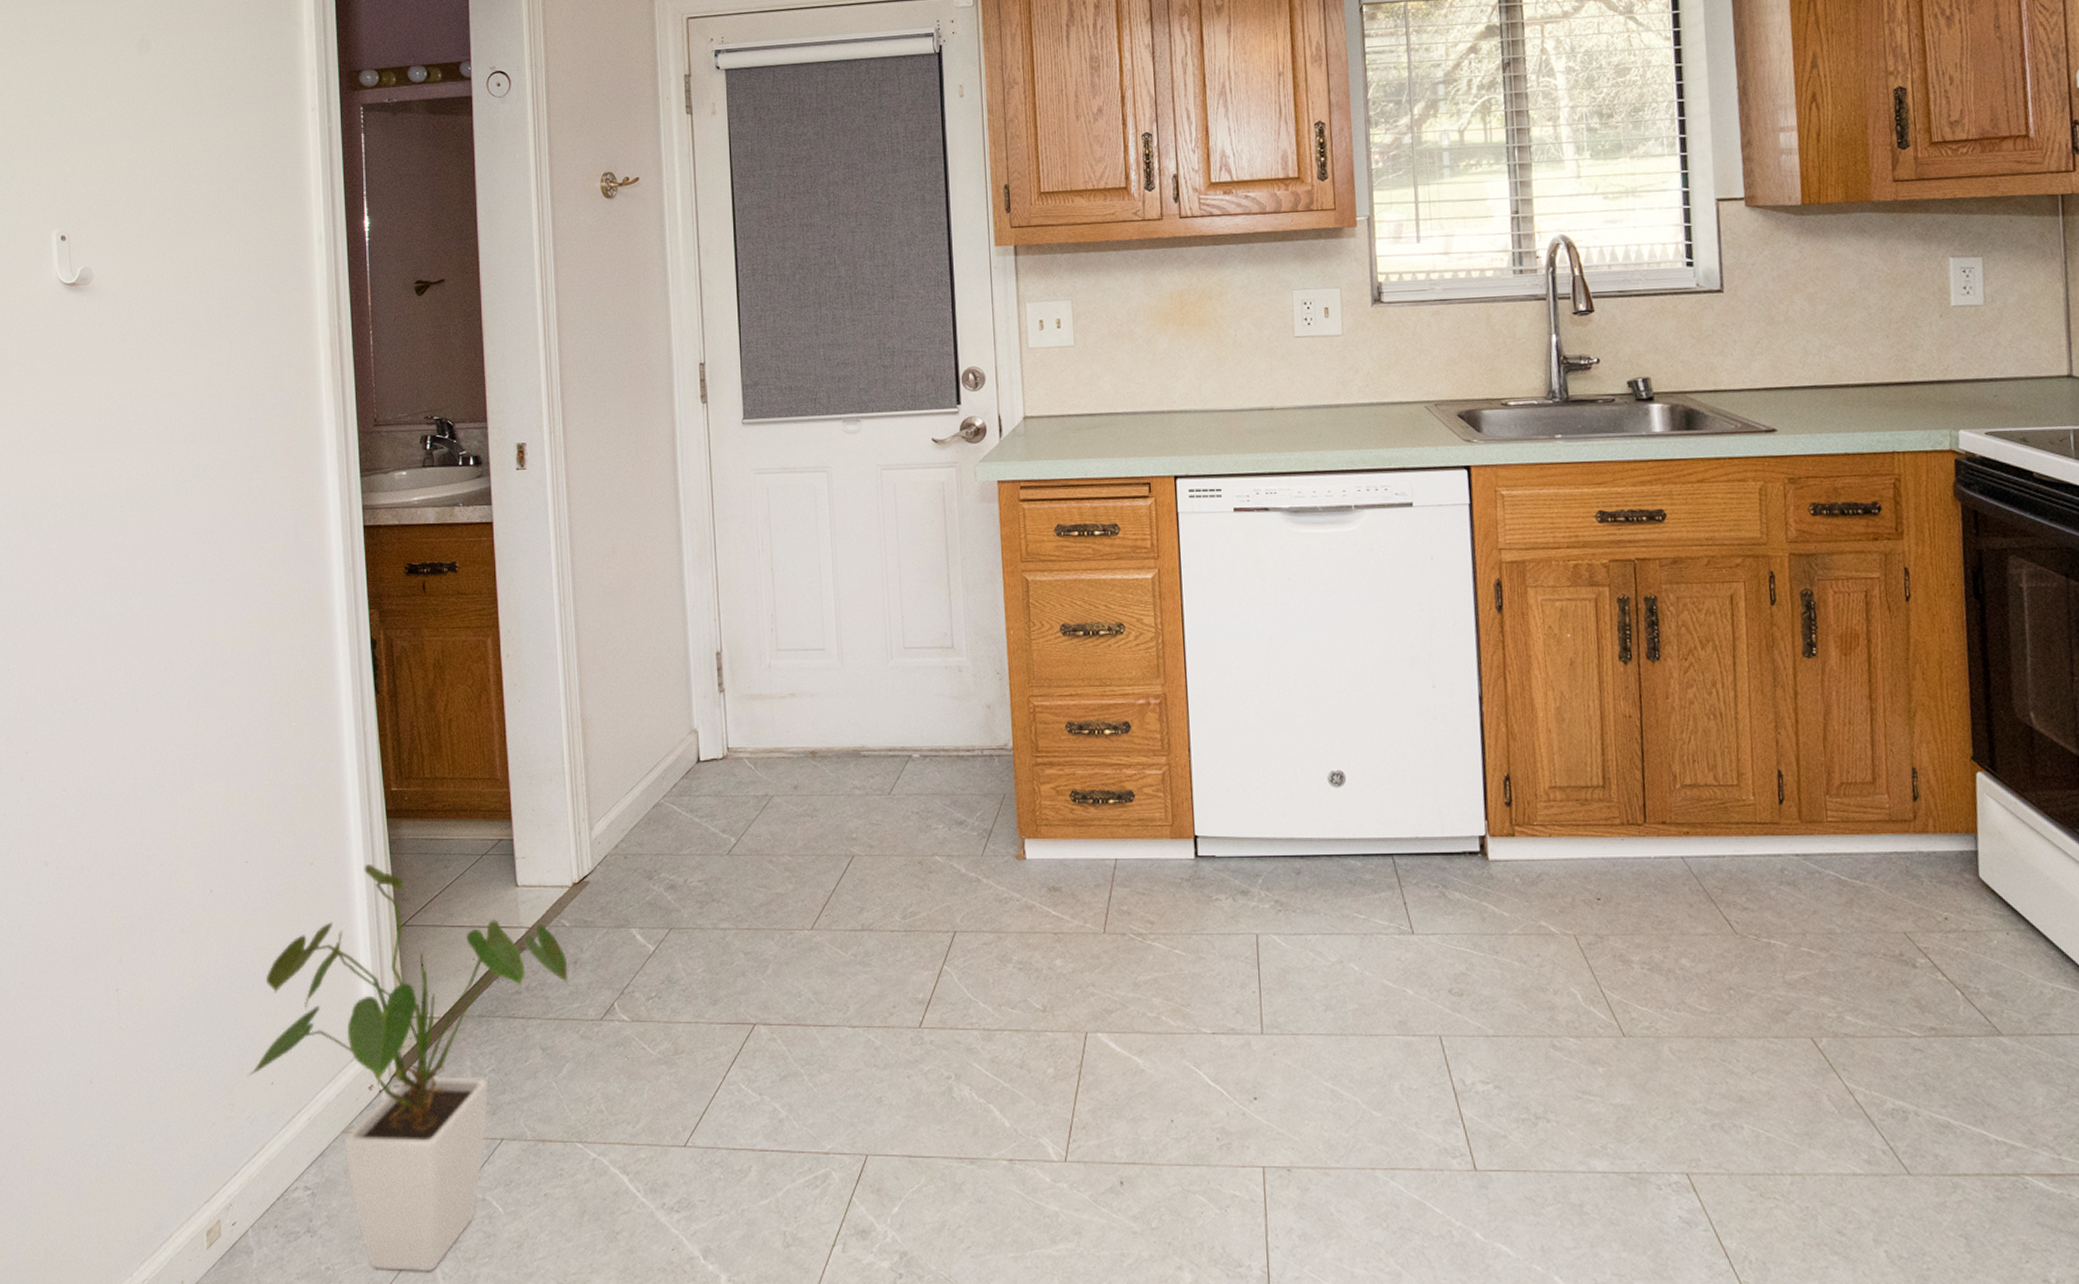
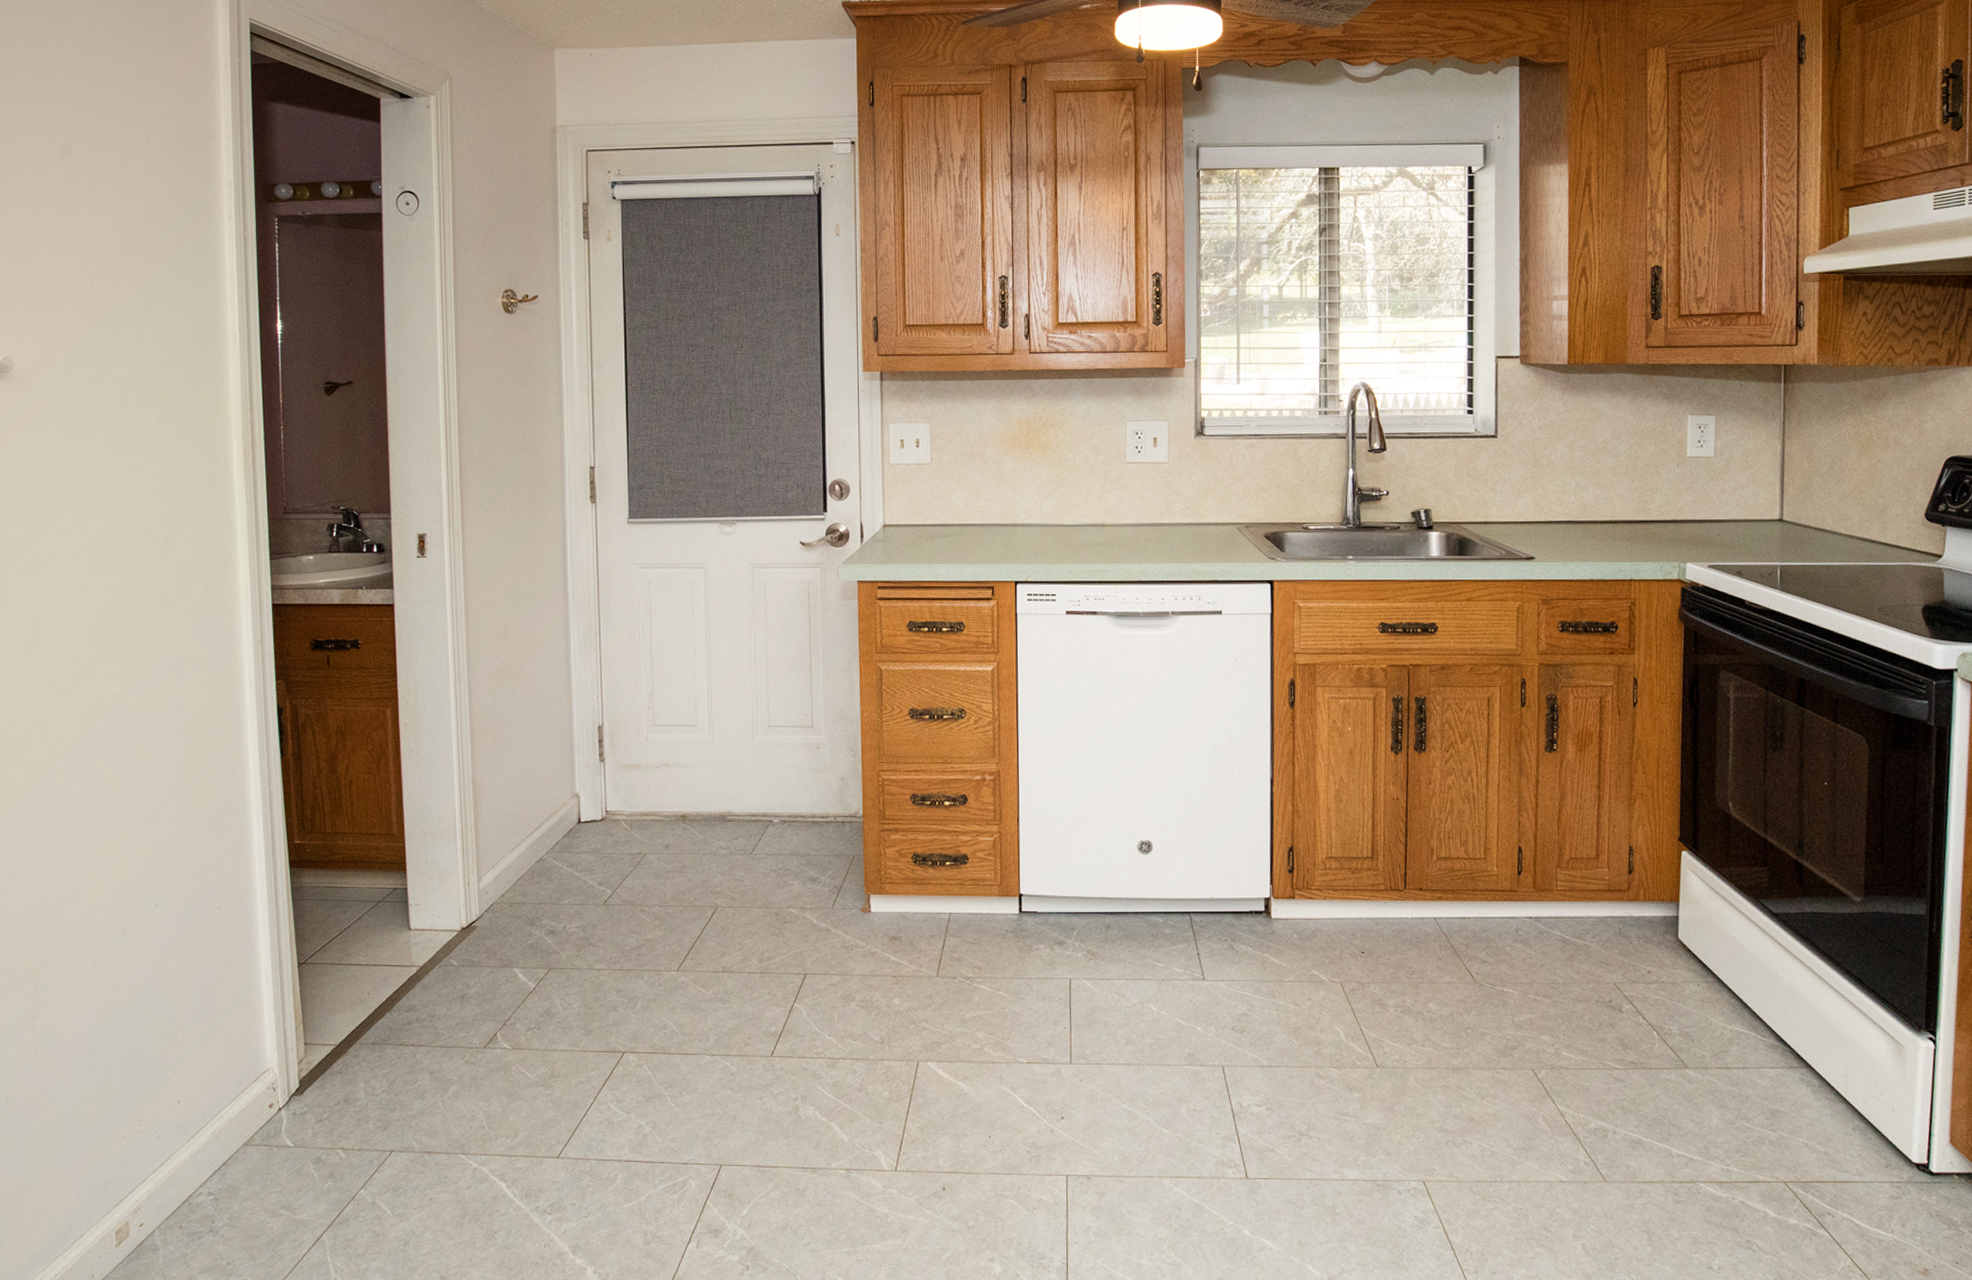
house plant: present [247,864,569,1273] -> none [155,909,456,1267]

